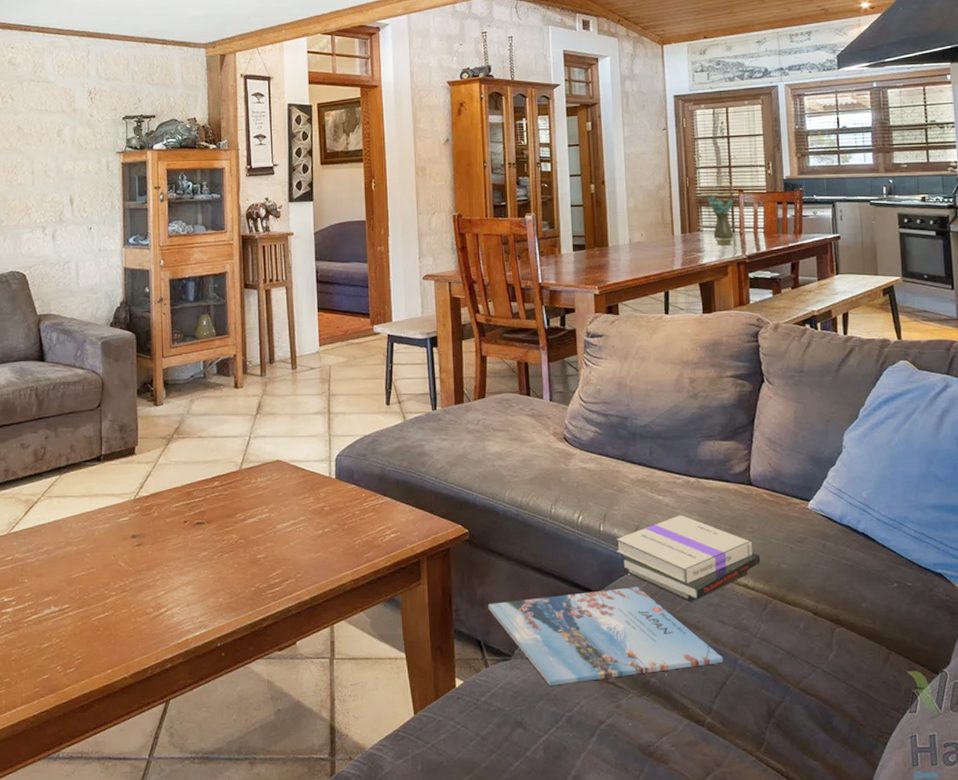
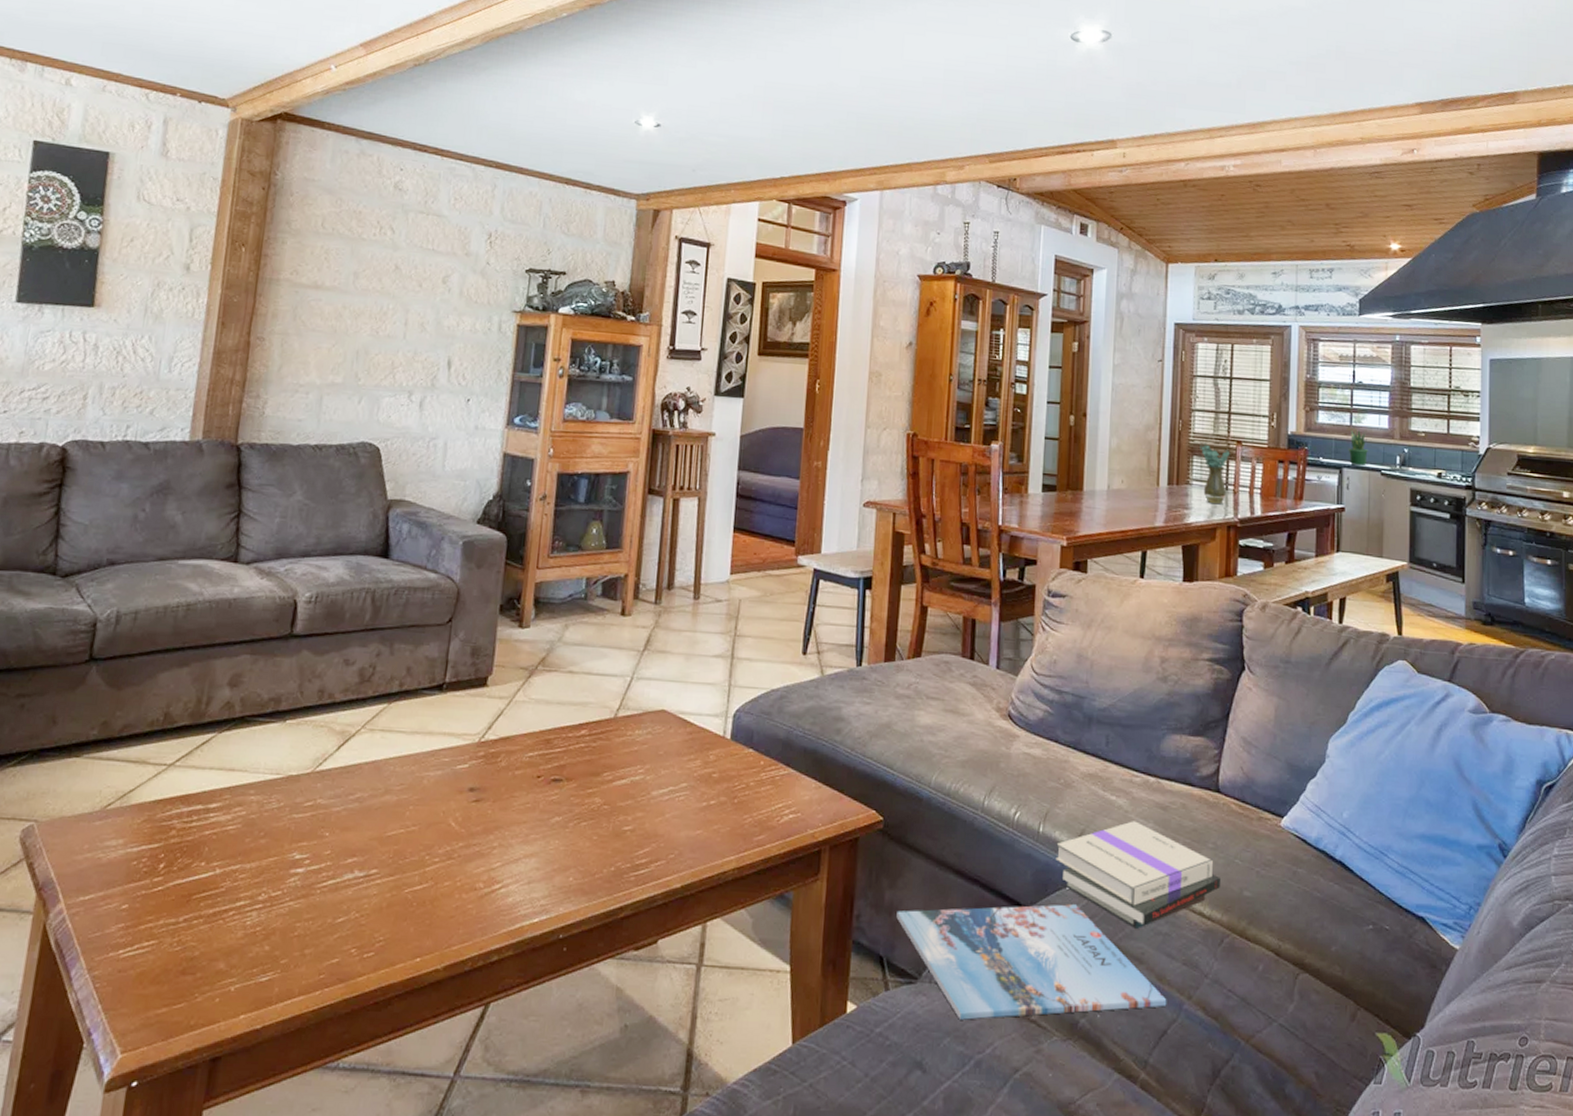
planter: none [838,168,857,199] -> present [1348,429,1368,466]

